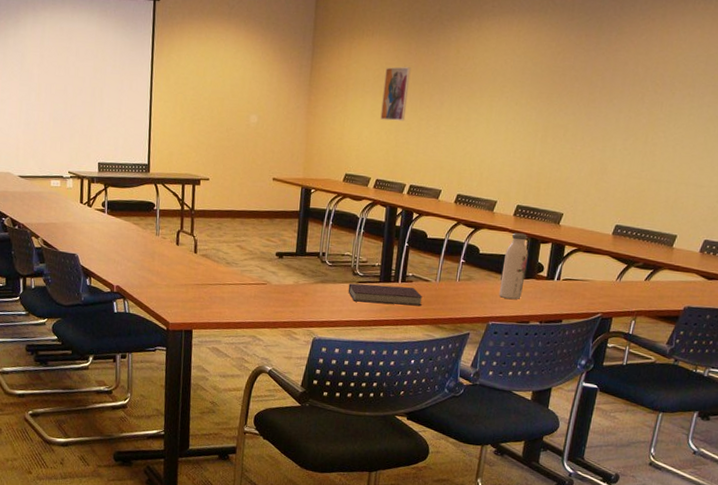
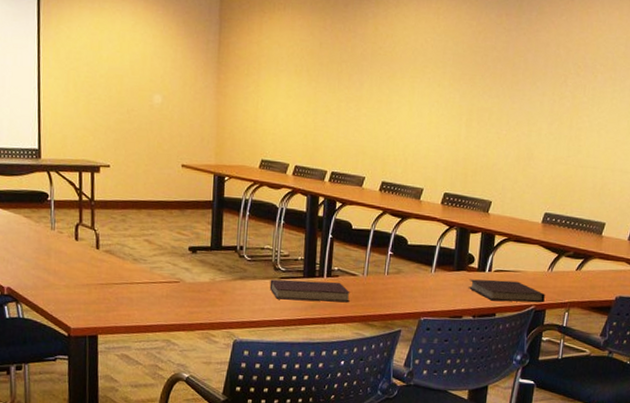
wall art: present [380,66,411,122] -> none [296,44,328,103]
water bottle: present [499,232,528,299] -> none [429,222,458,293]
notebook: none [536,287,613,310] -> present [468,279,545,303]

